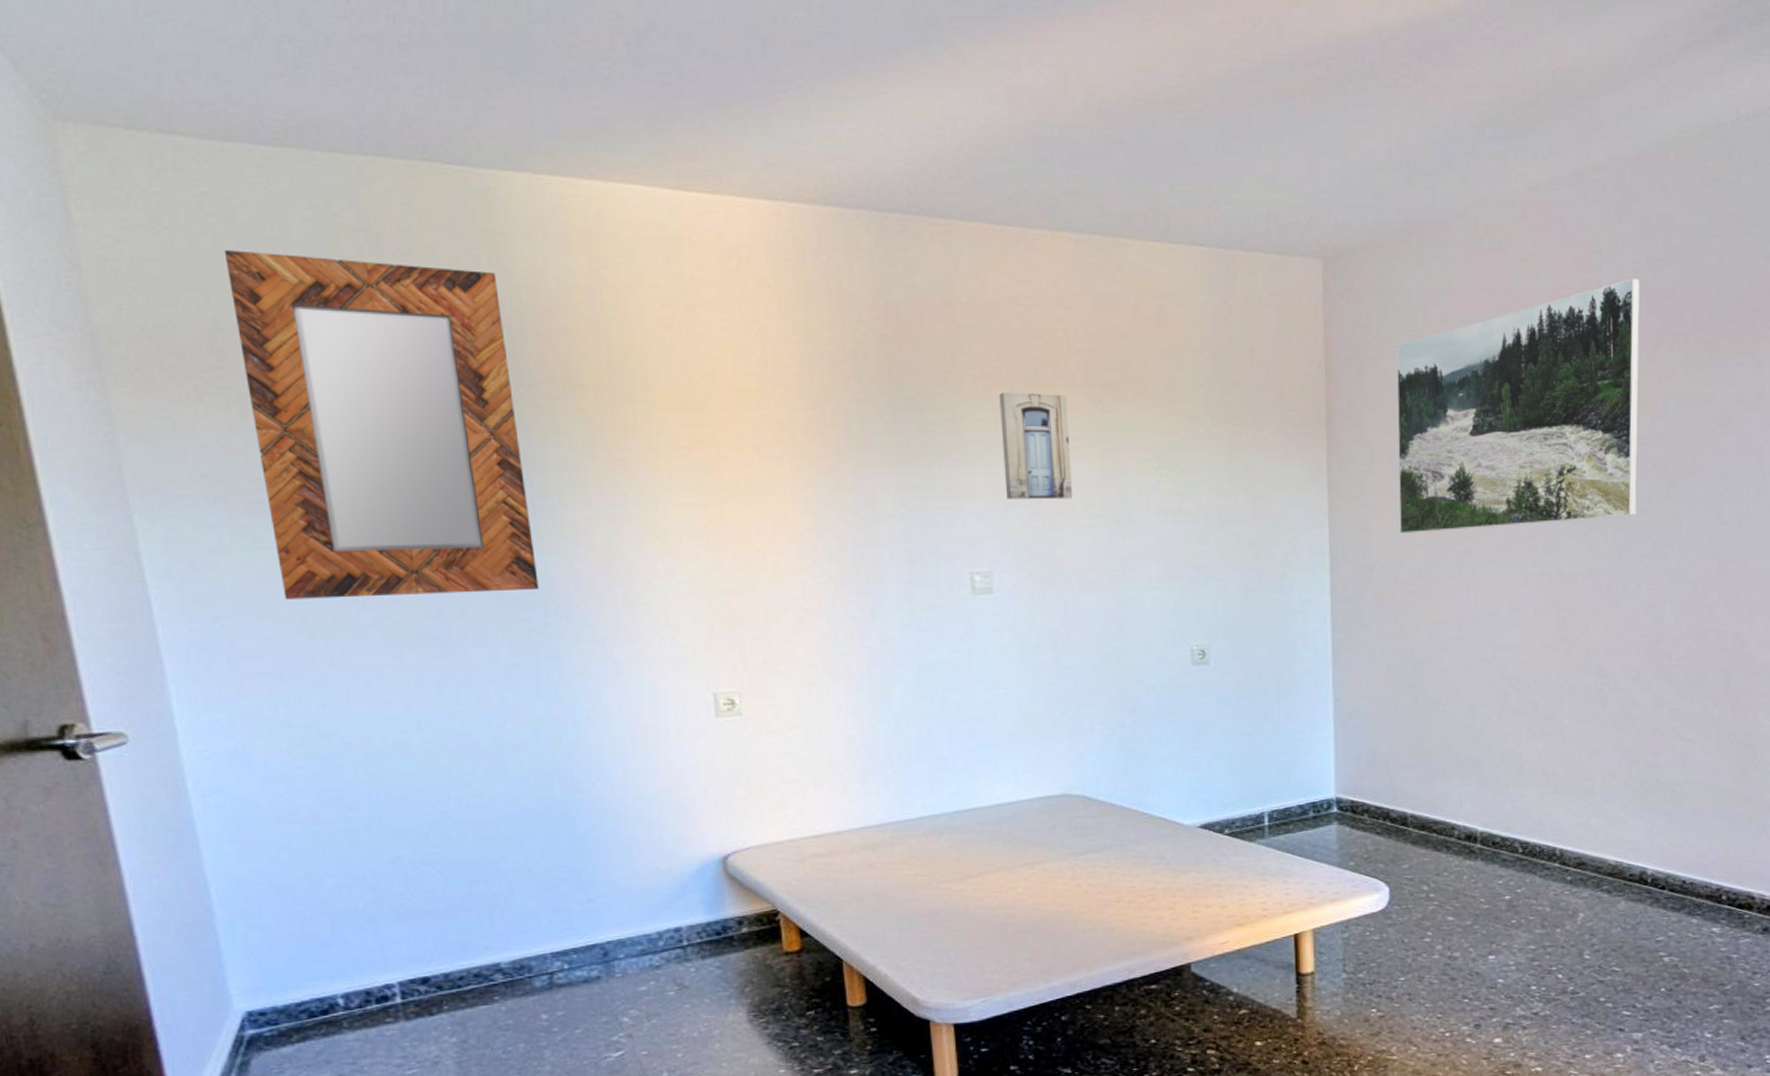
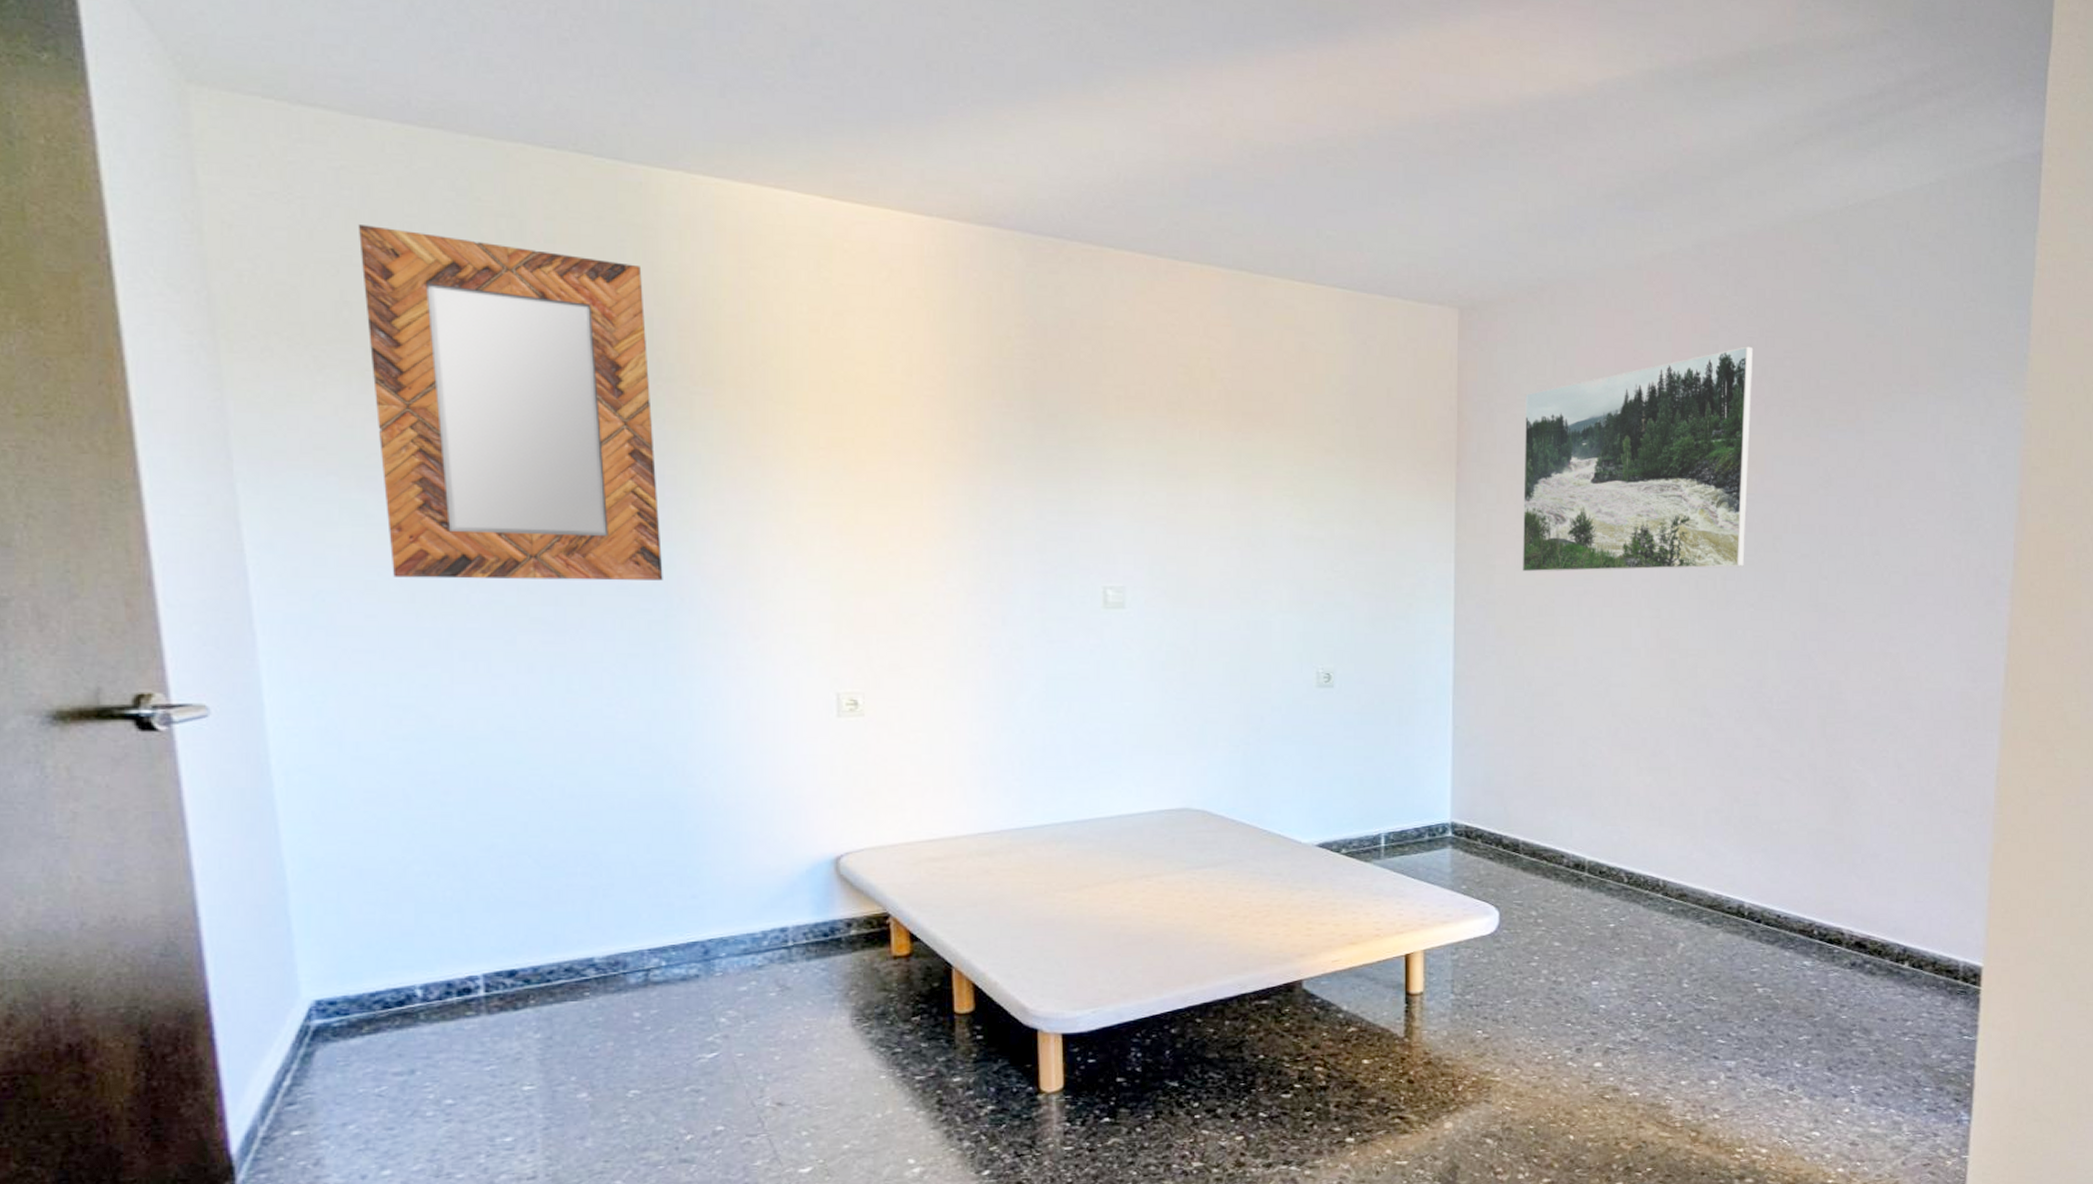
wall art: present [999,392,1073,500] -> none [1141,415,1209,521]

